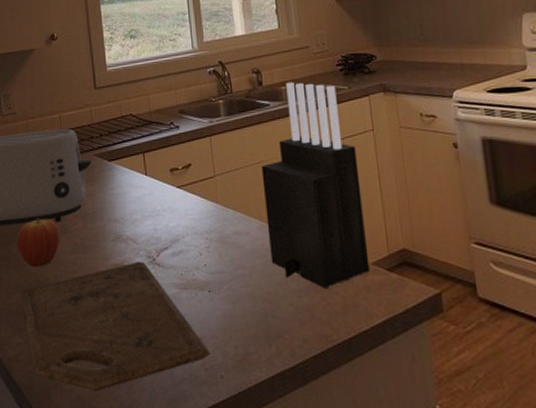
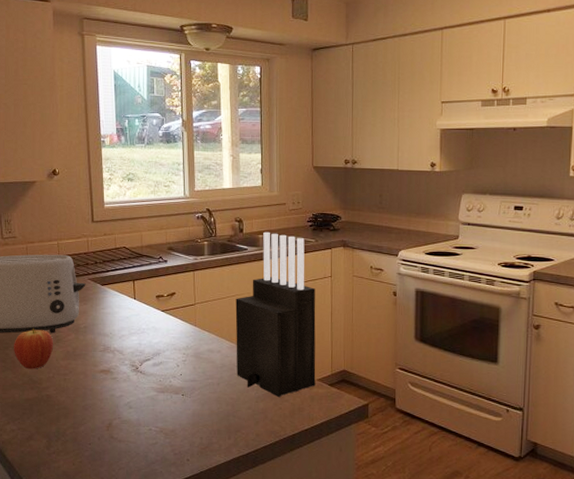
cutting board: present [21,261,210,392] -> none [16,369,180,469]

